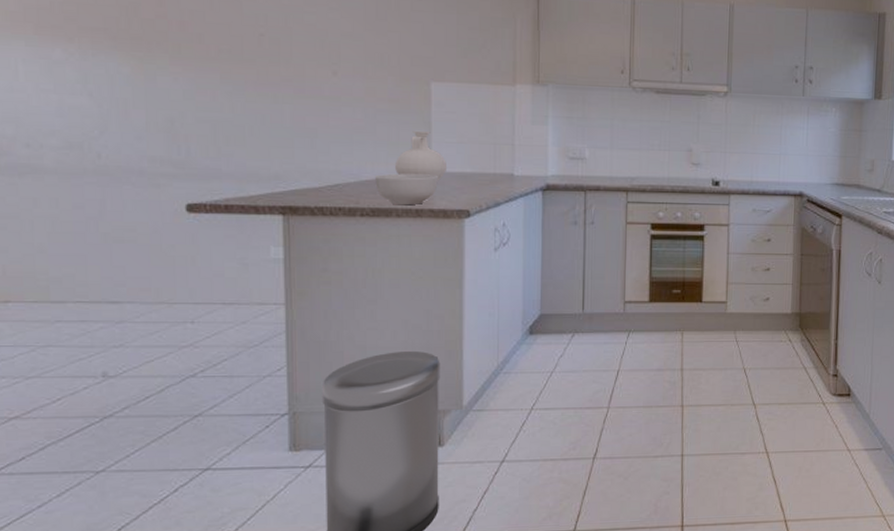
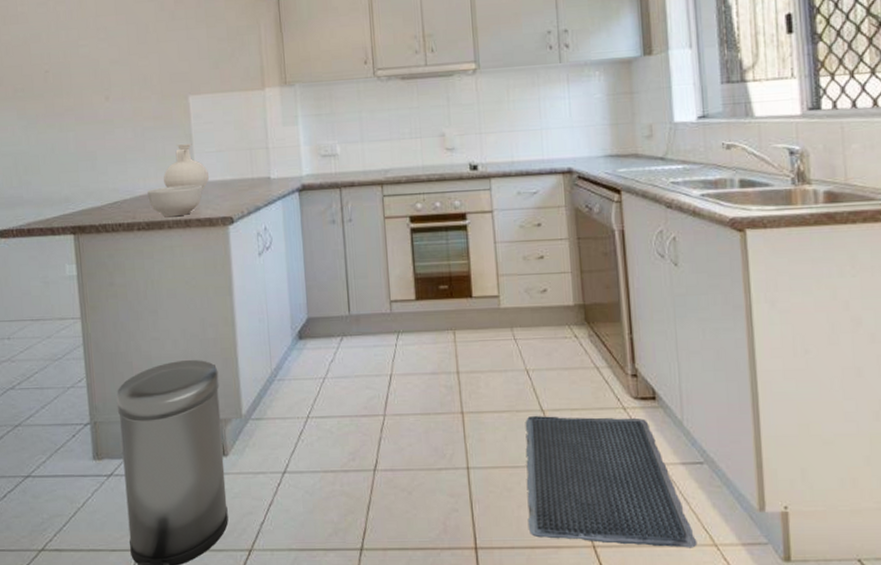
floor mat: none [731,409,870,519] -> present [526,416,698,548]

